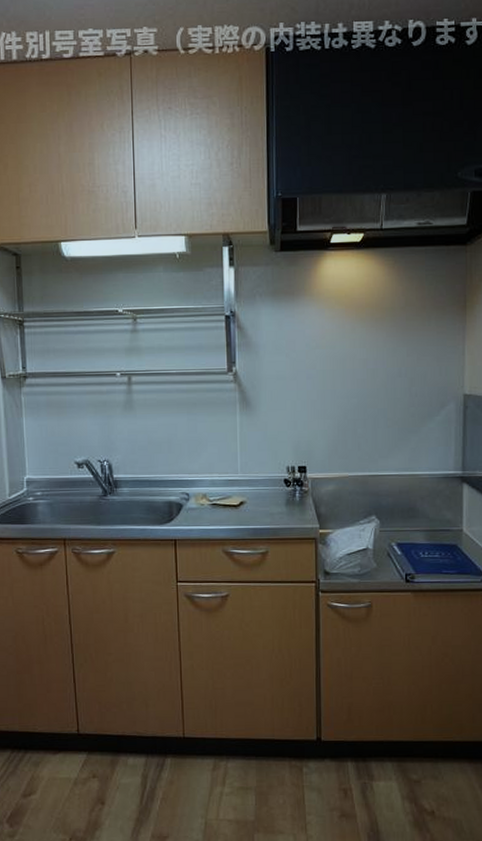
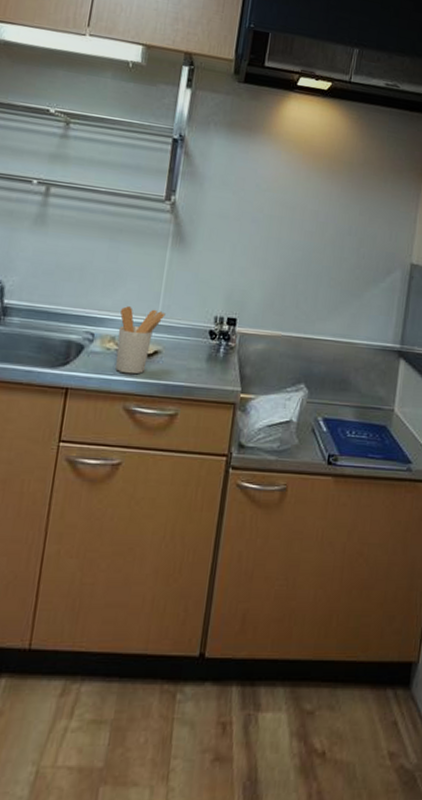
utensil holder: none [207,467,245,523] -> present [115,306,166,375]

